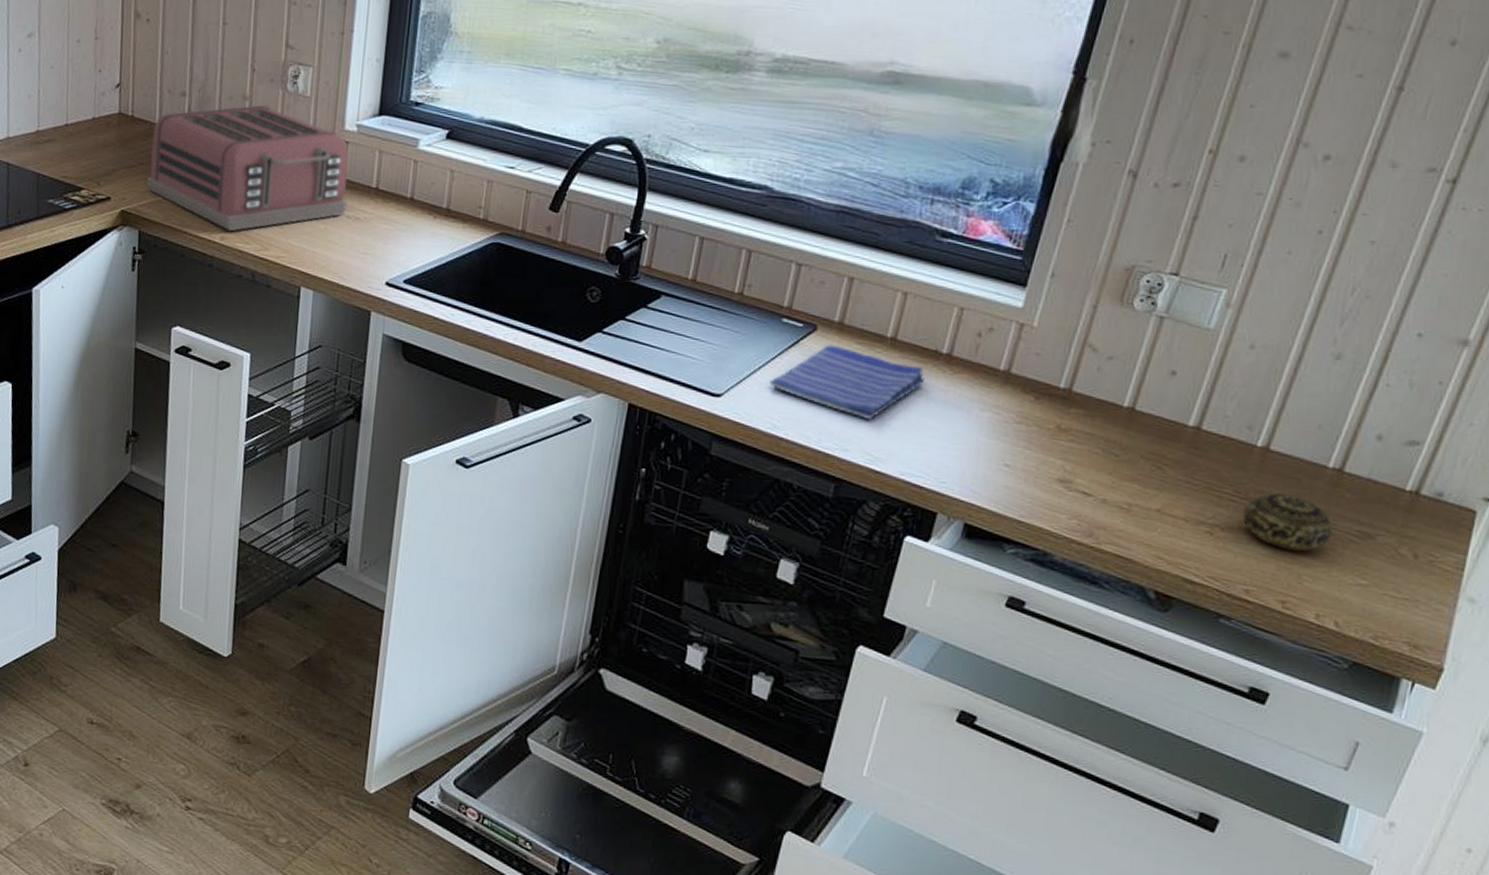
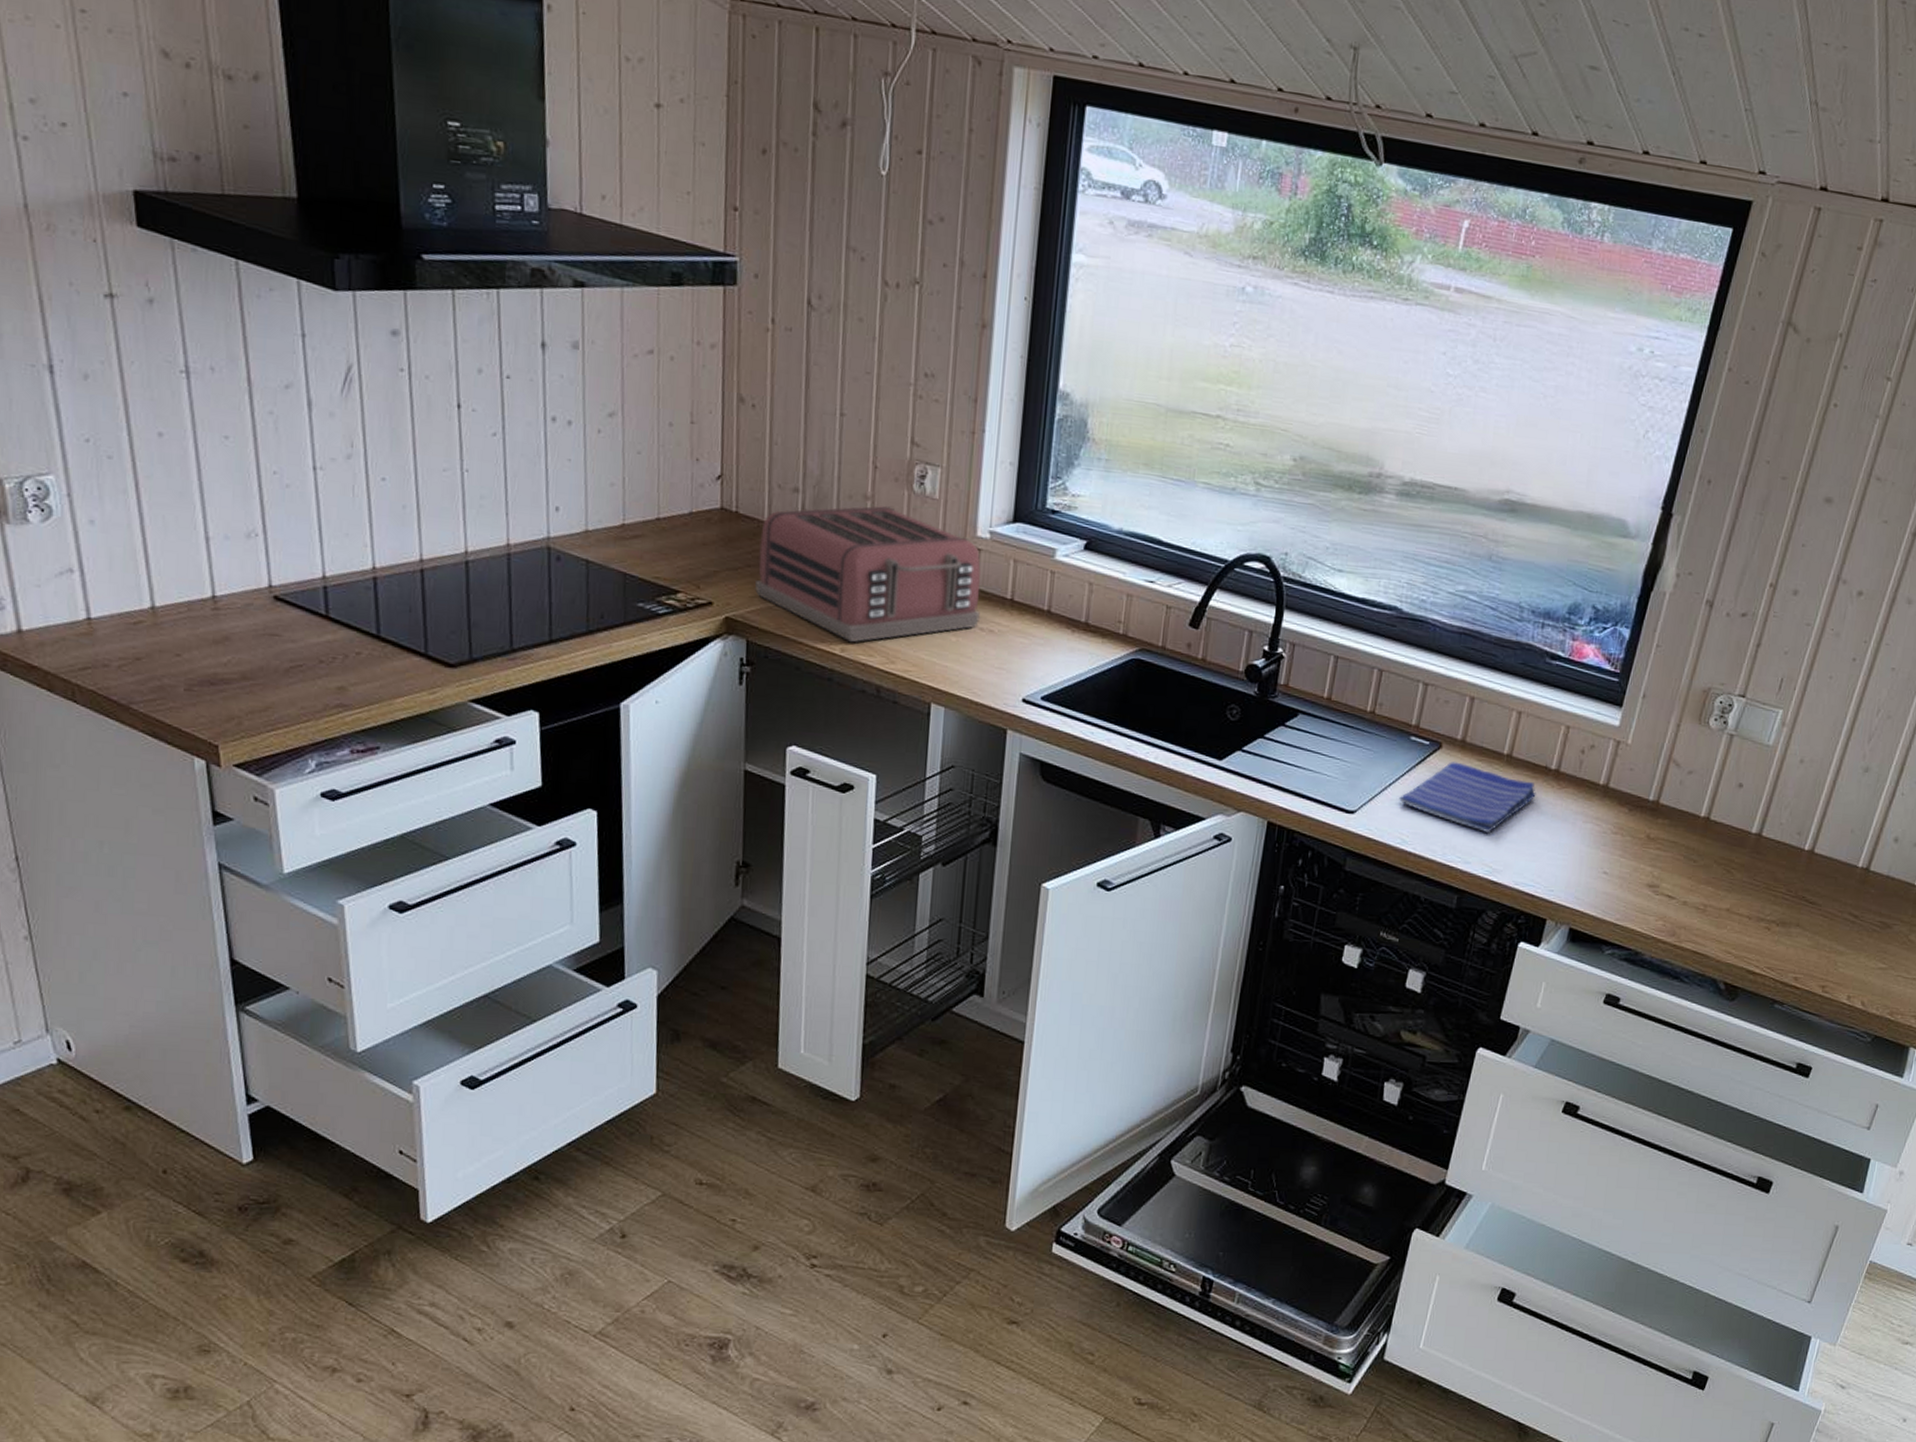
decorative ball: present [1242,493,1334,552] -> none [1793,891,1862,942]

